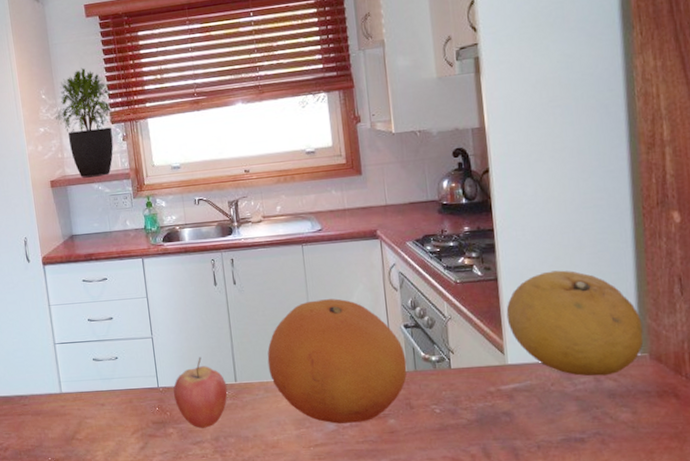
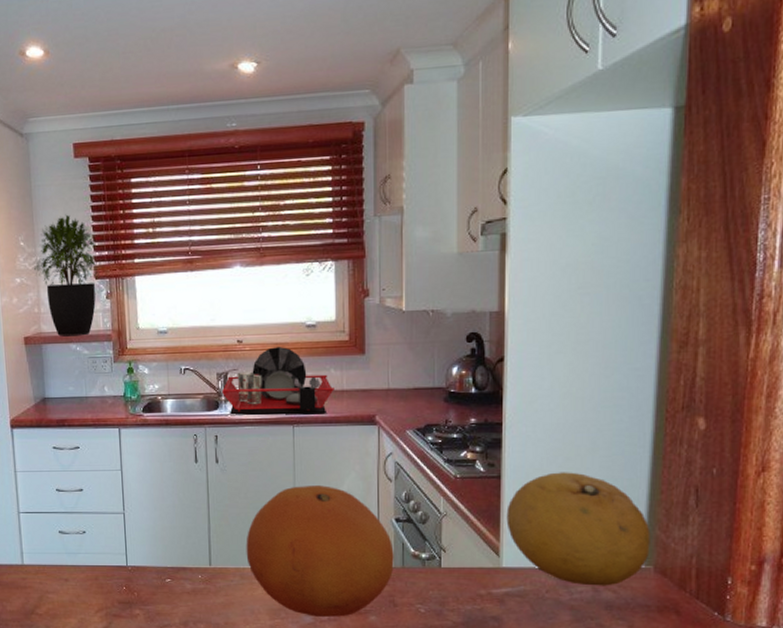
fruit: present [173,357,228,428] -> none [143,537,201,612]
dish rack: none [233,173,337,239] -> present [221,347,334,415]

